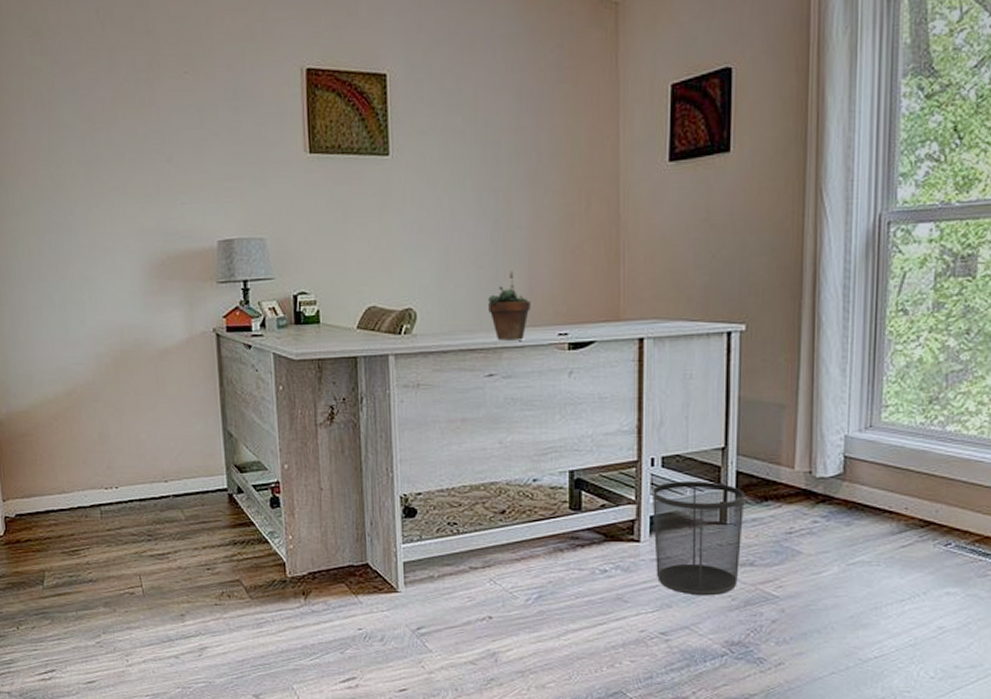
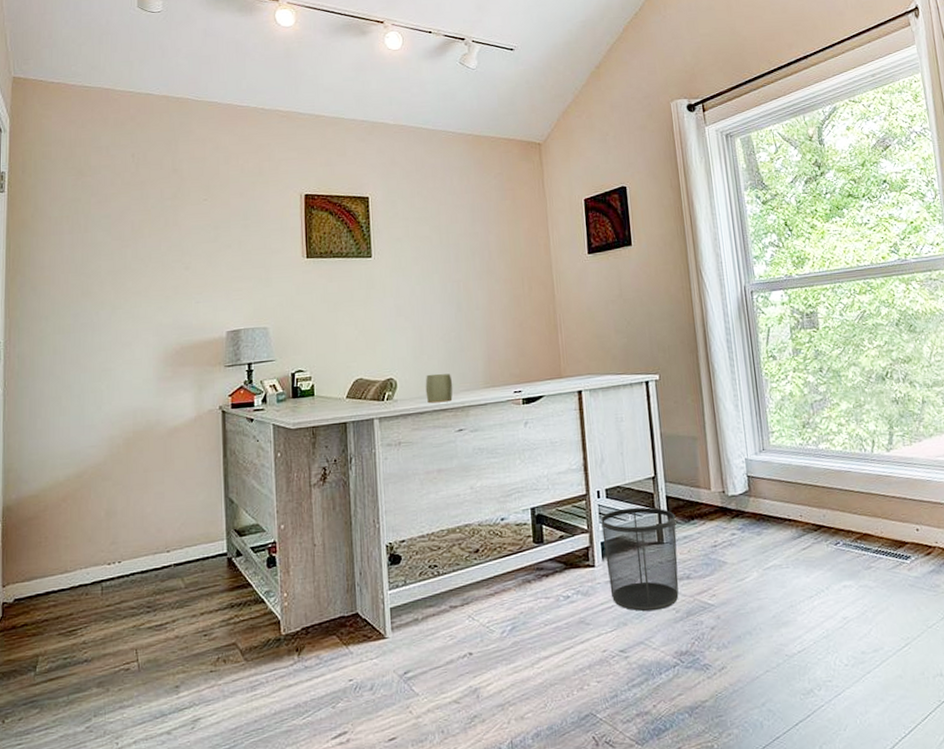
mug: none [450,306,484,342] -> present [425,373,453,404]
succulent plant: present [488,270,531,341] -> none [455,342,490,401]

